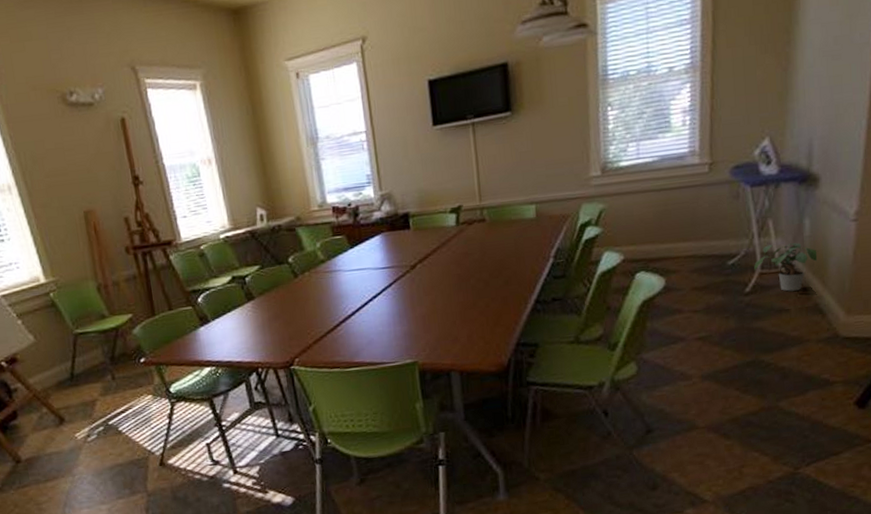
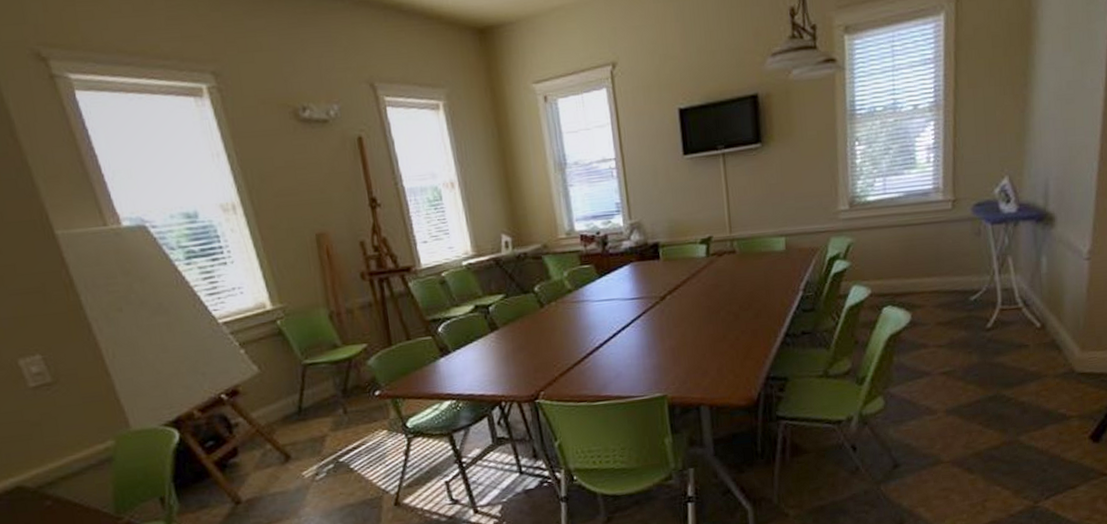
potted plant: present [754,243,819,292] -> none [995,280,1055,328]

